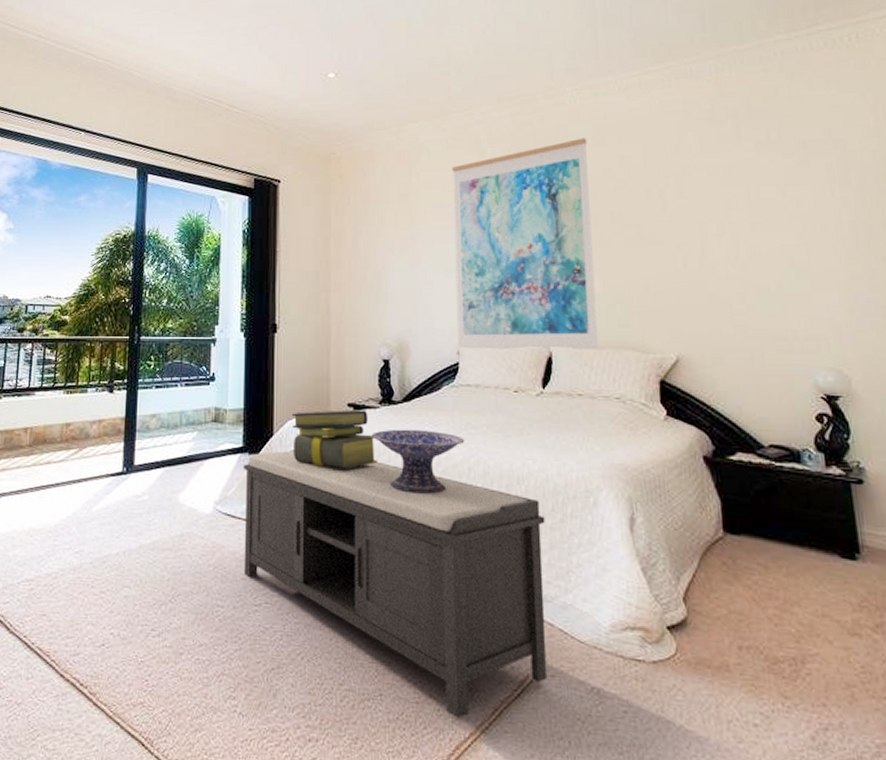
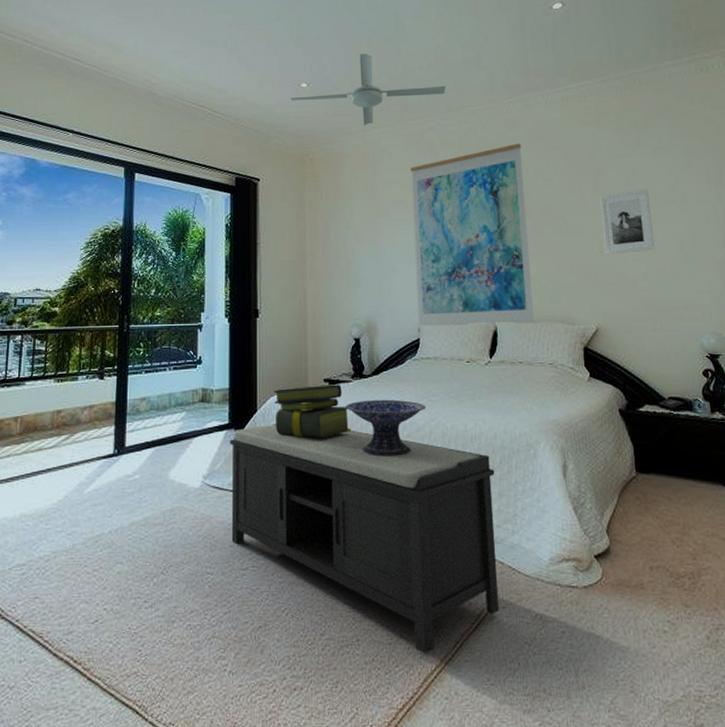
ceiling fan: none [316,37,496,120] -> present [291,53,446,126]
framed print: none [684,191,756,270] -> present [599,188,655,254]

